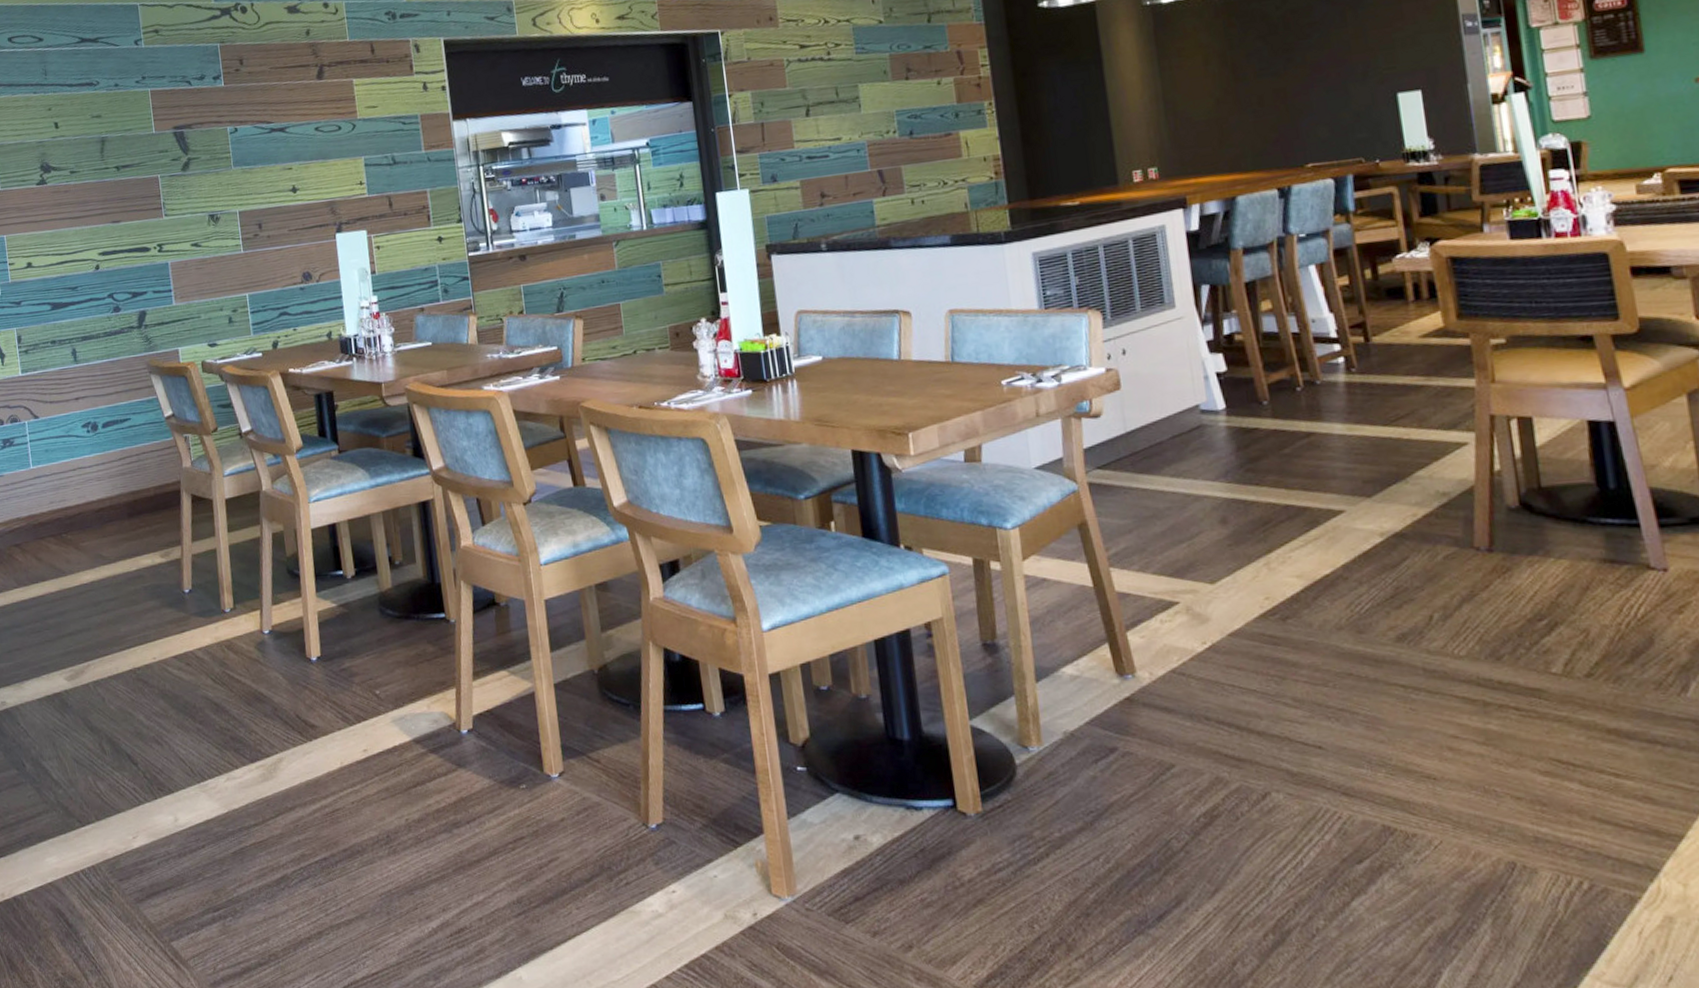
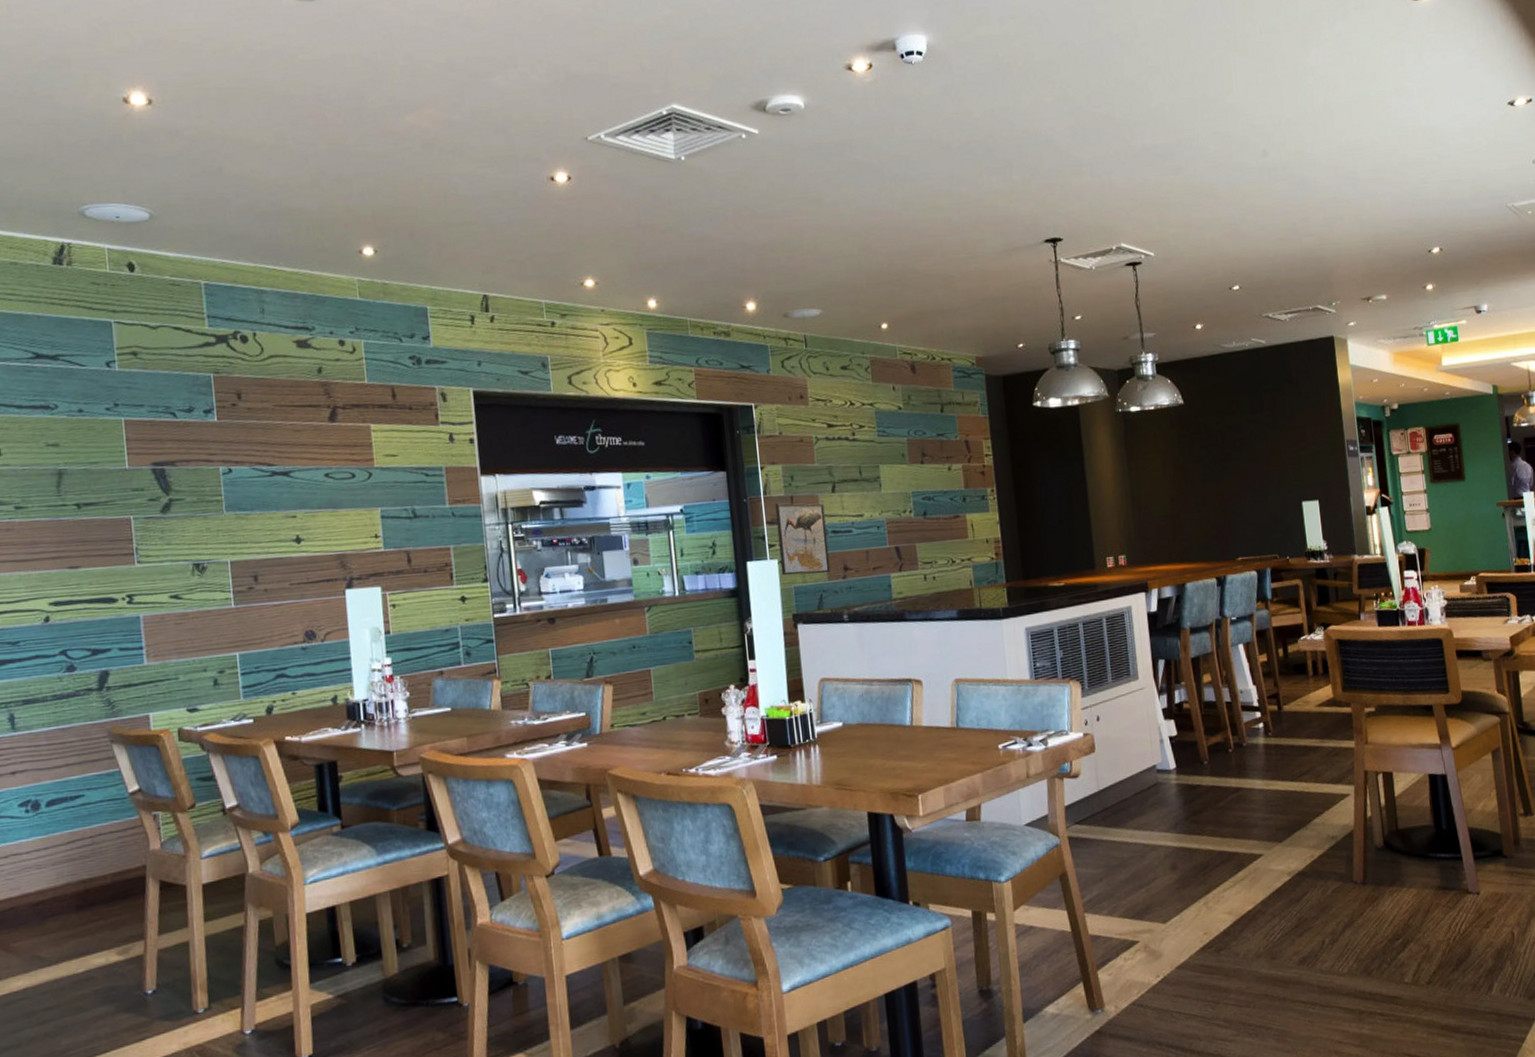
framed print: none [744,128,806,206] -> present [775,503,831,576]

